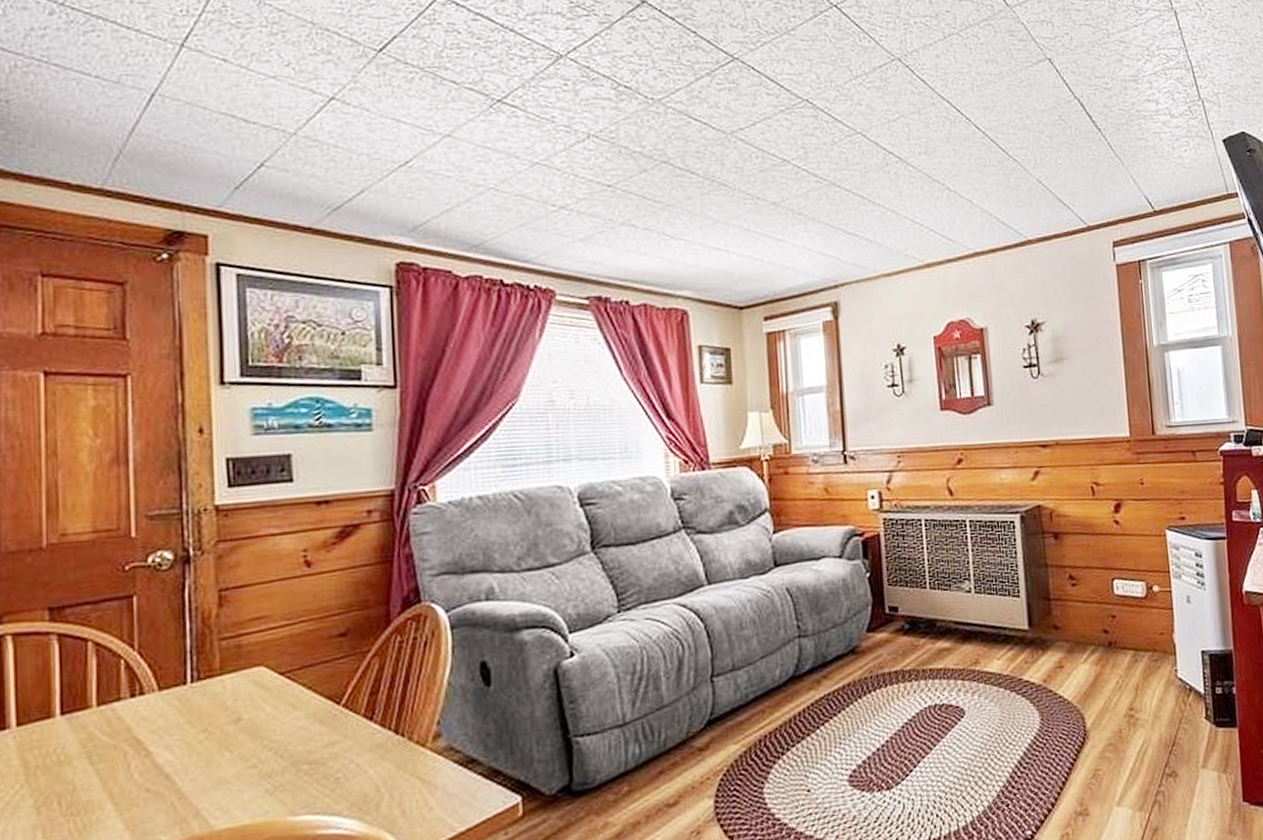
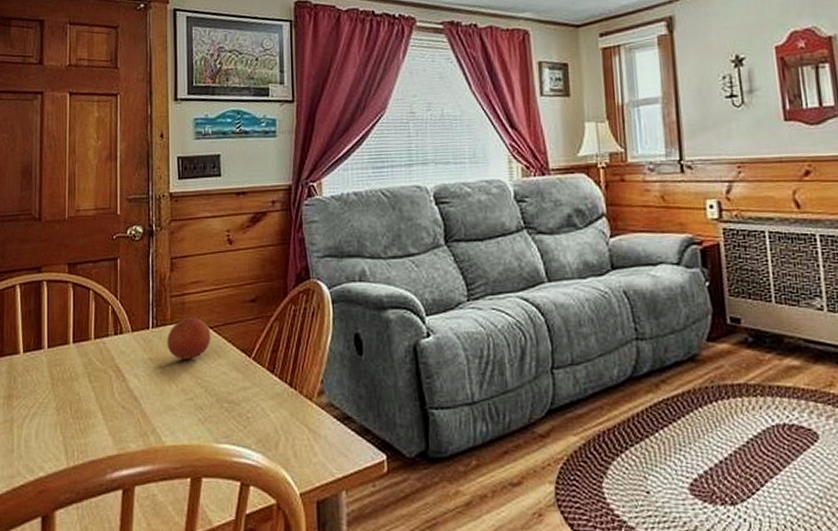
fruit: none [214,661,282,719] -> present [167,316,211,359]

